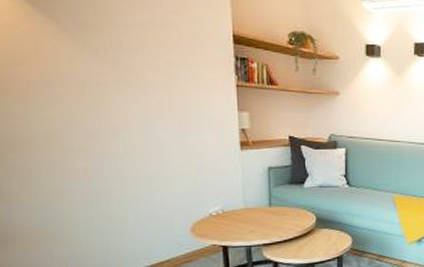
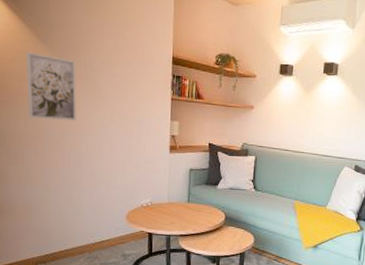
wall art: none [17,26,106,115] -> present [26,52,77,120]

